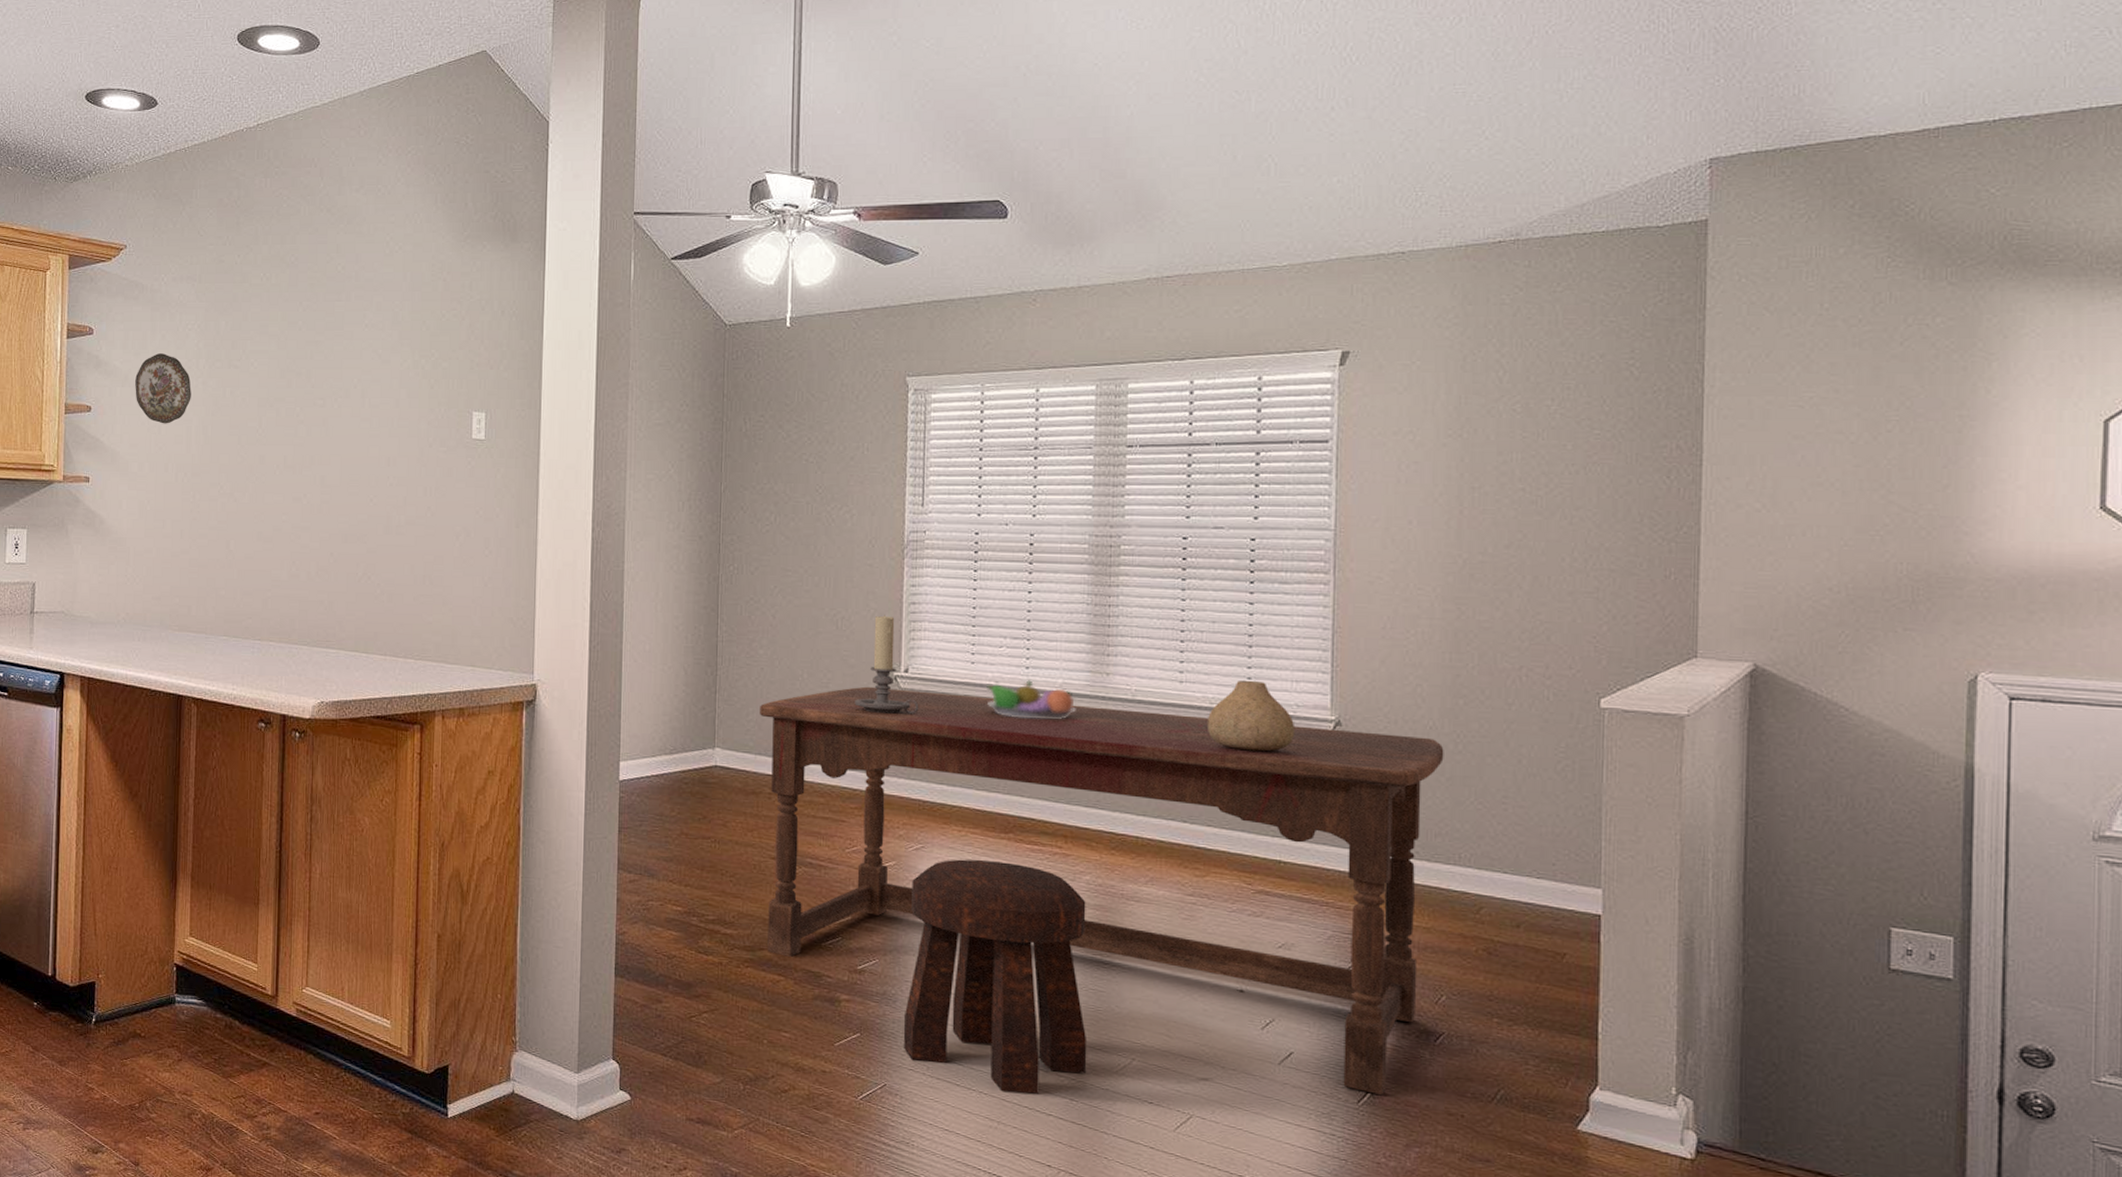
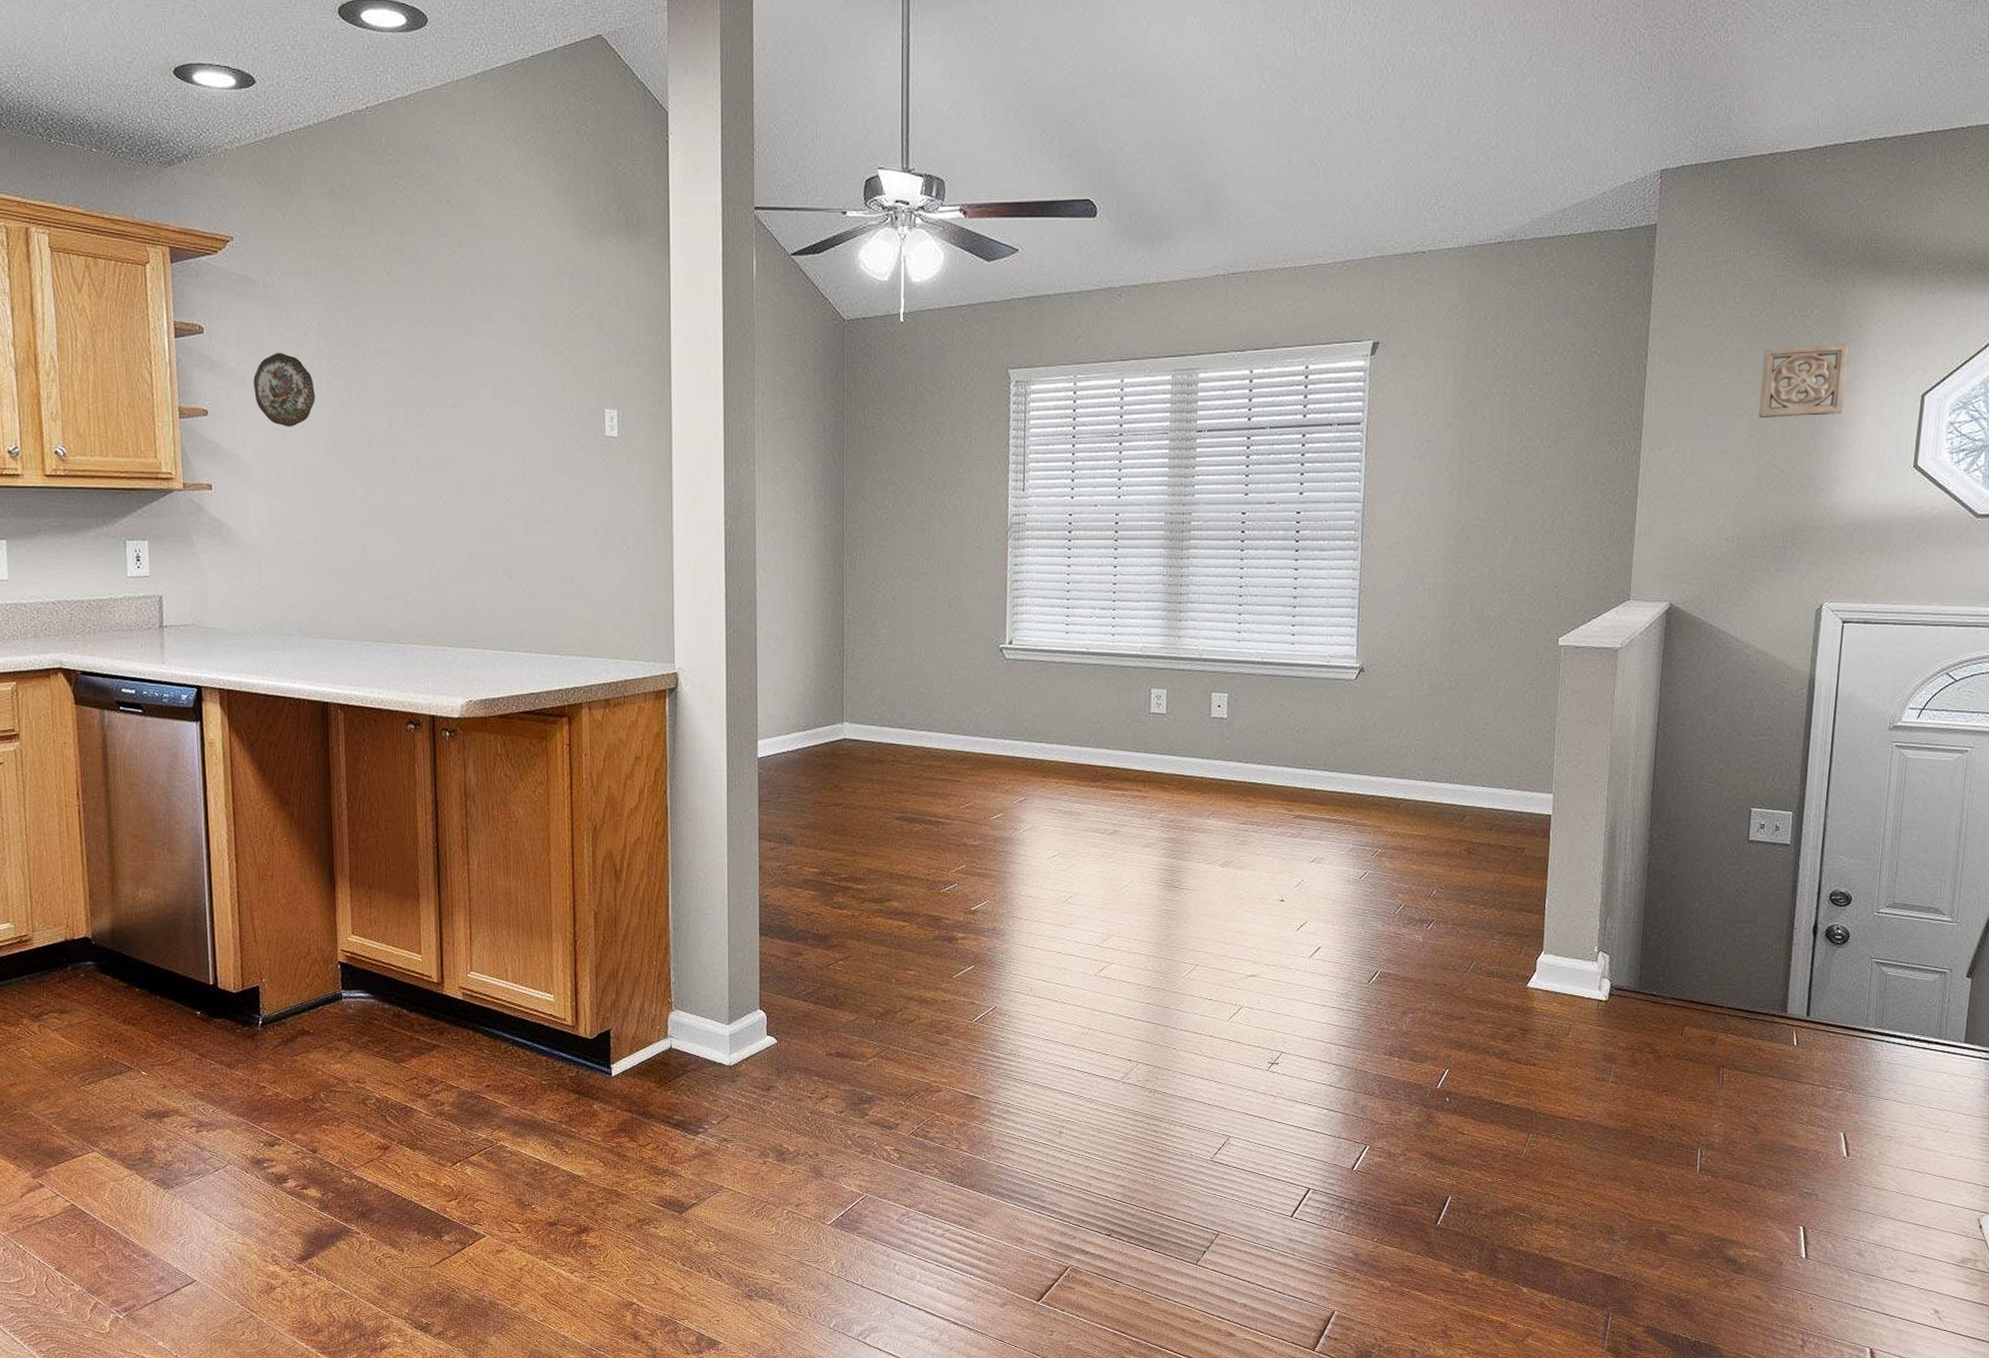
dining table: present [760,686,1444,1095] -> none [883,658,1442,974]
candle holder: present [854,614,919,715] -> none [966,592,1022,682]
stool: present [903,859,1087,1094] -> none [1010,806,1161,1002]
fruit bowl: present [987,680,1076,720] -> none [1079,646,1153,680]
vase: present [1206,680,1296,752] -> none [1259,636,1329,698]
wall ornament: none [1865,358,1990,445] -> present [1758,344,1849,418]

